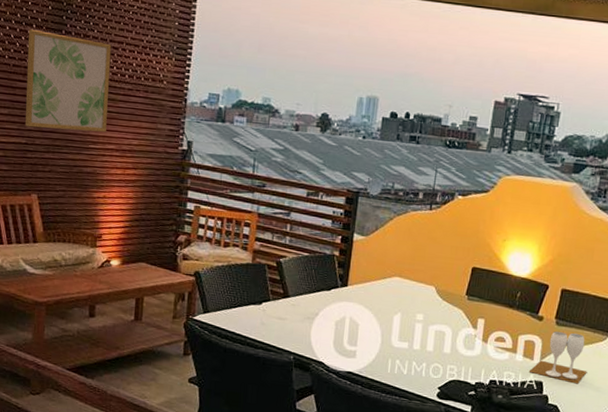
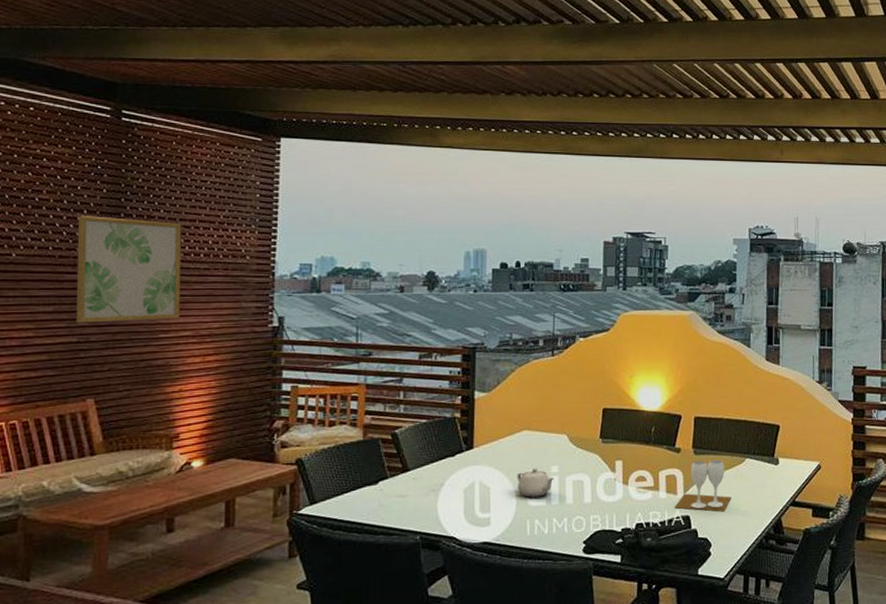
teapot: none [383,312,418,340] -> present [517,467,554,498]

